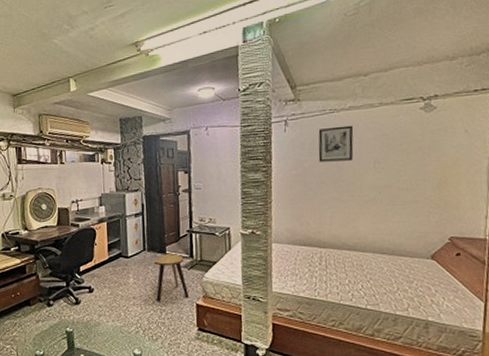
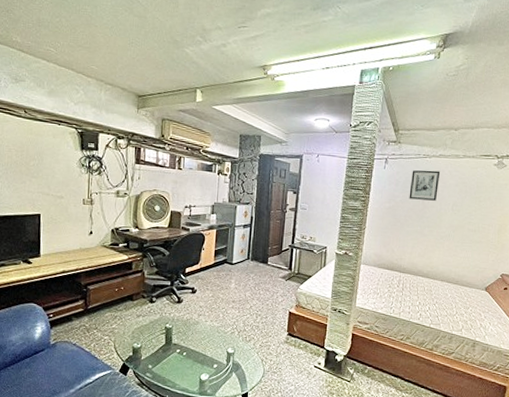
stool: present [154,254,189,302] -> none [254,265,283,307]

